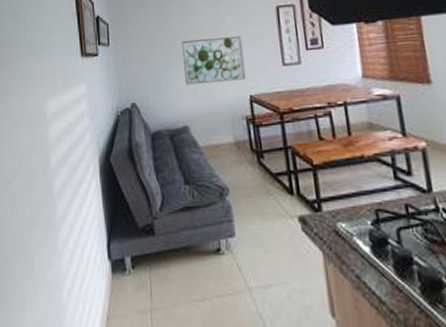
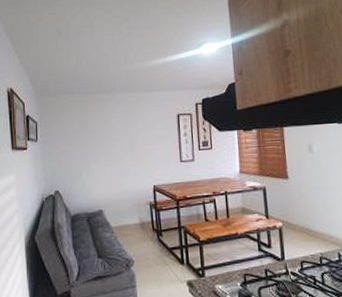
wall art: present [181,36,246,86] -> none [99,136,151,177]

